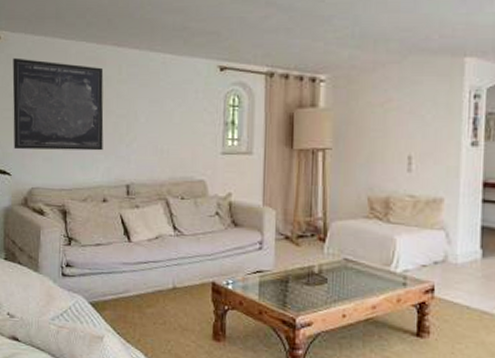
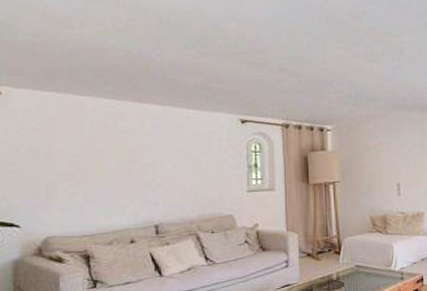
wall art: present [12,57,104,151] -> none [18,112,128,201]

